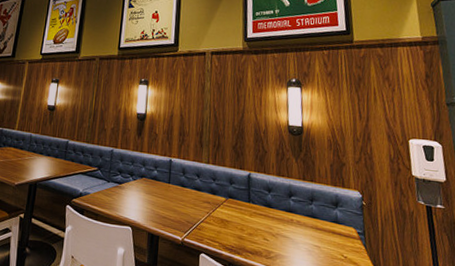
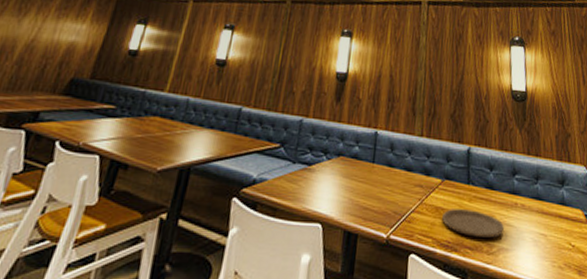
plate: none [227,221,282,246] -> present [442,209,505,238]

